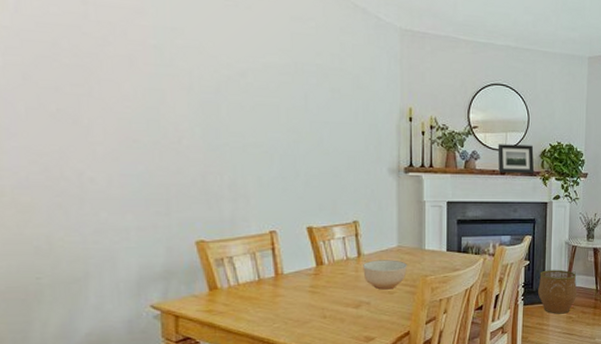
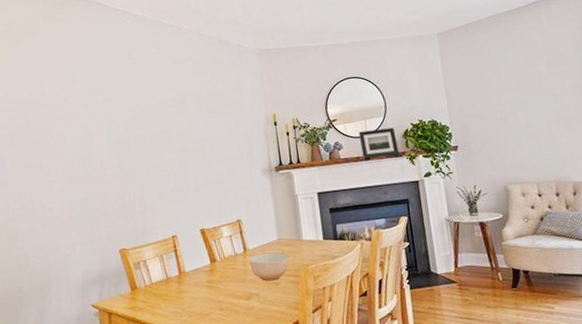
basket: present [537,269,577,314] -> none [422,248,470,297]

